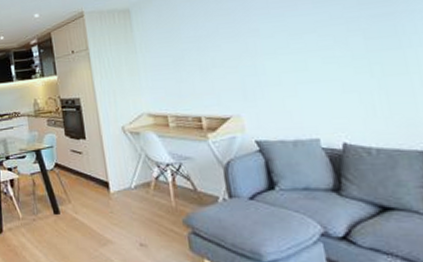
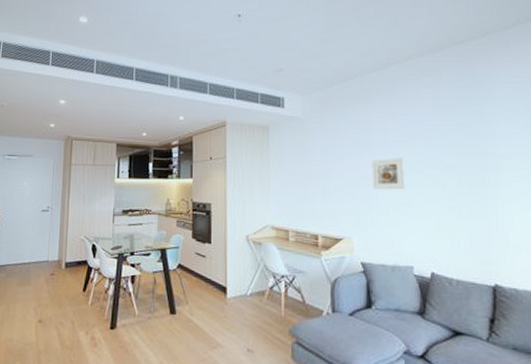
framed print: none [252,19,297,59] -> present [371,158,405,190]

